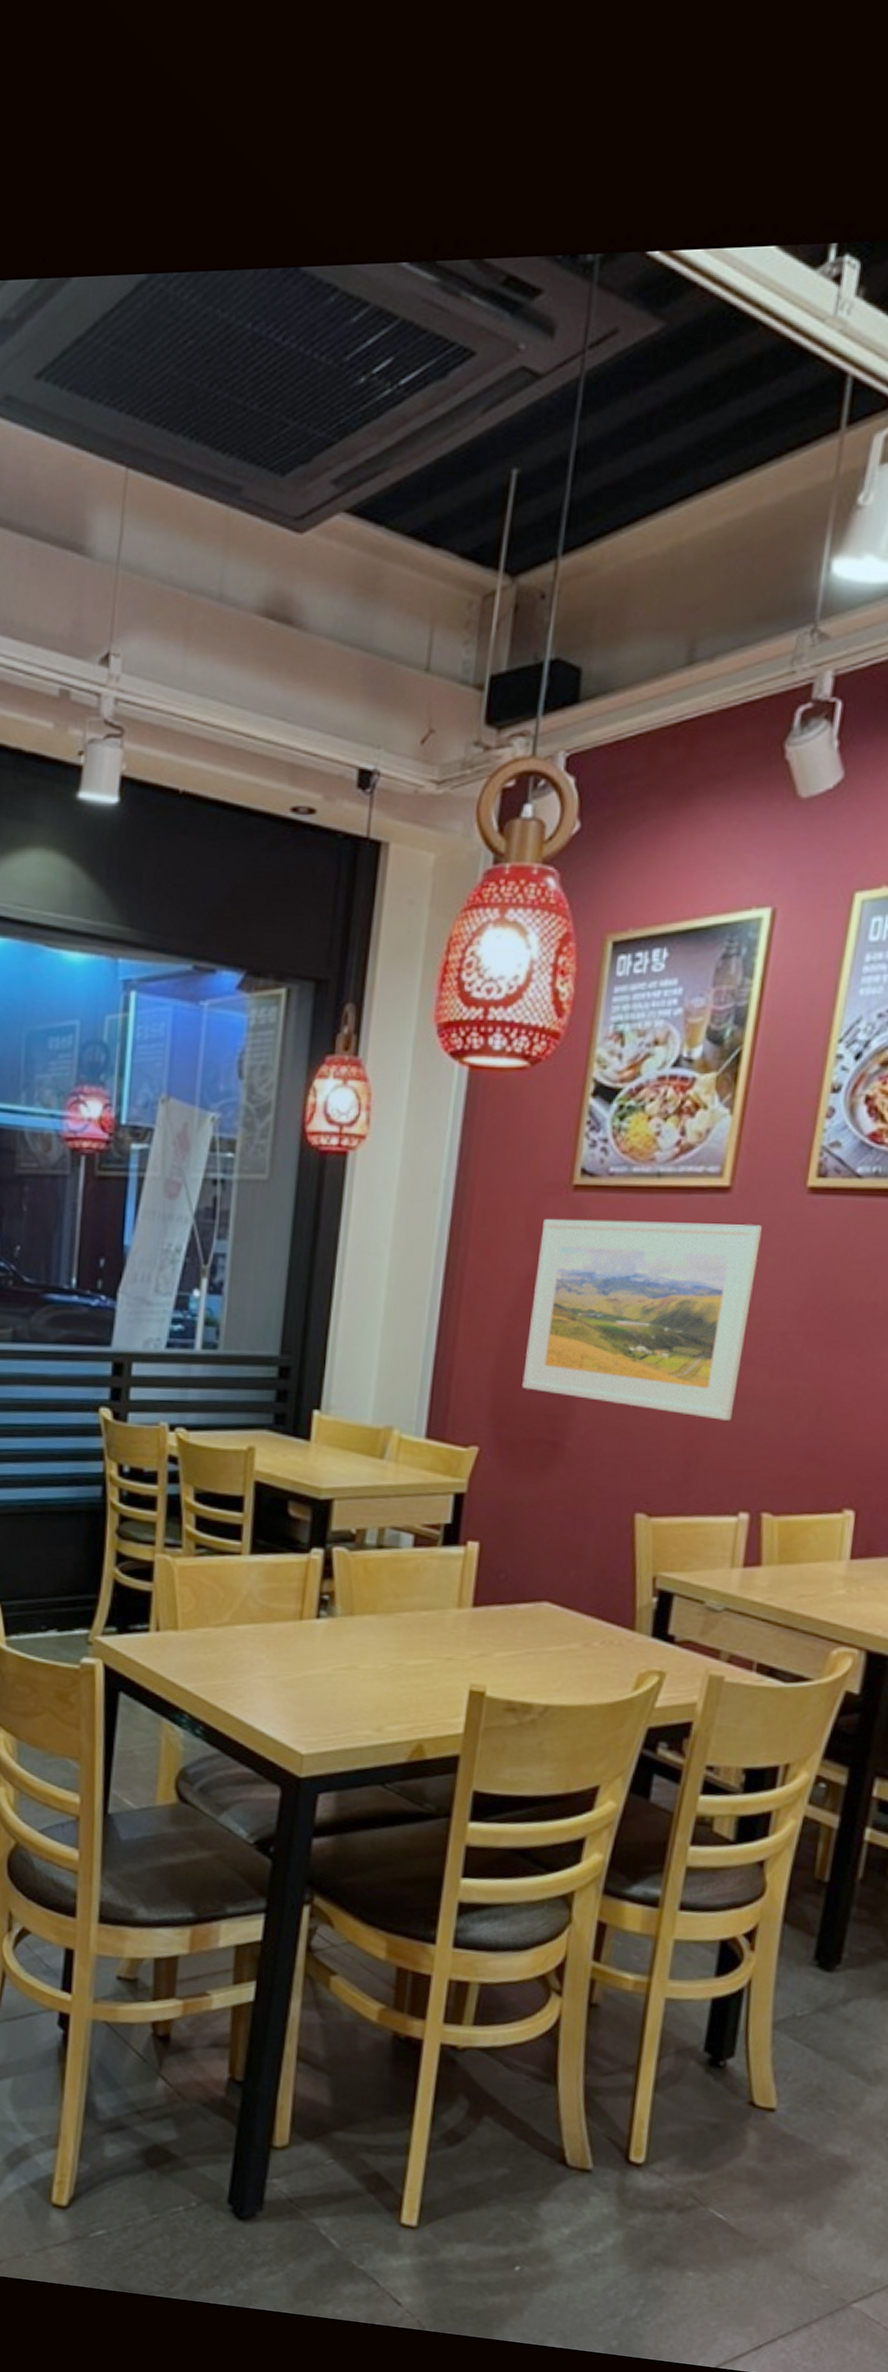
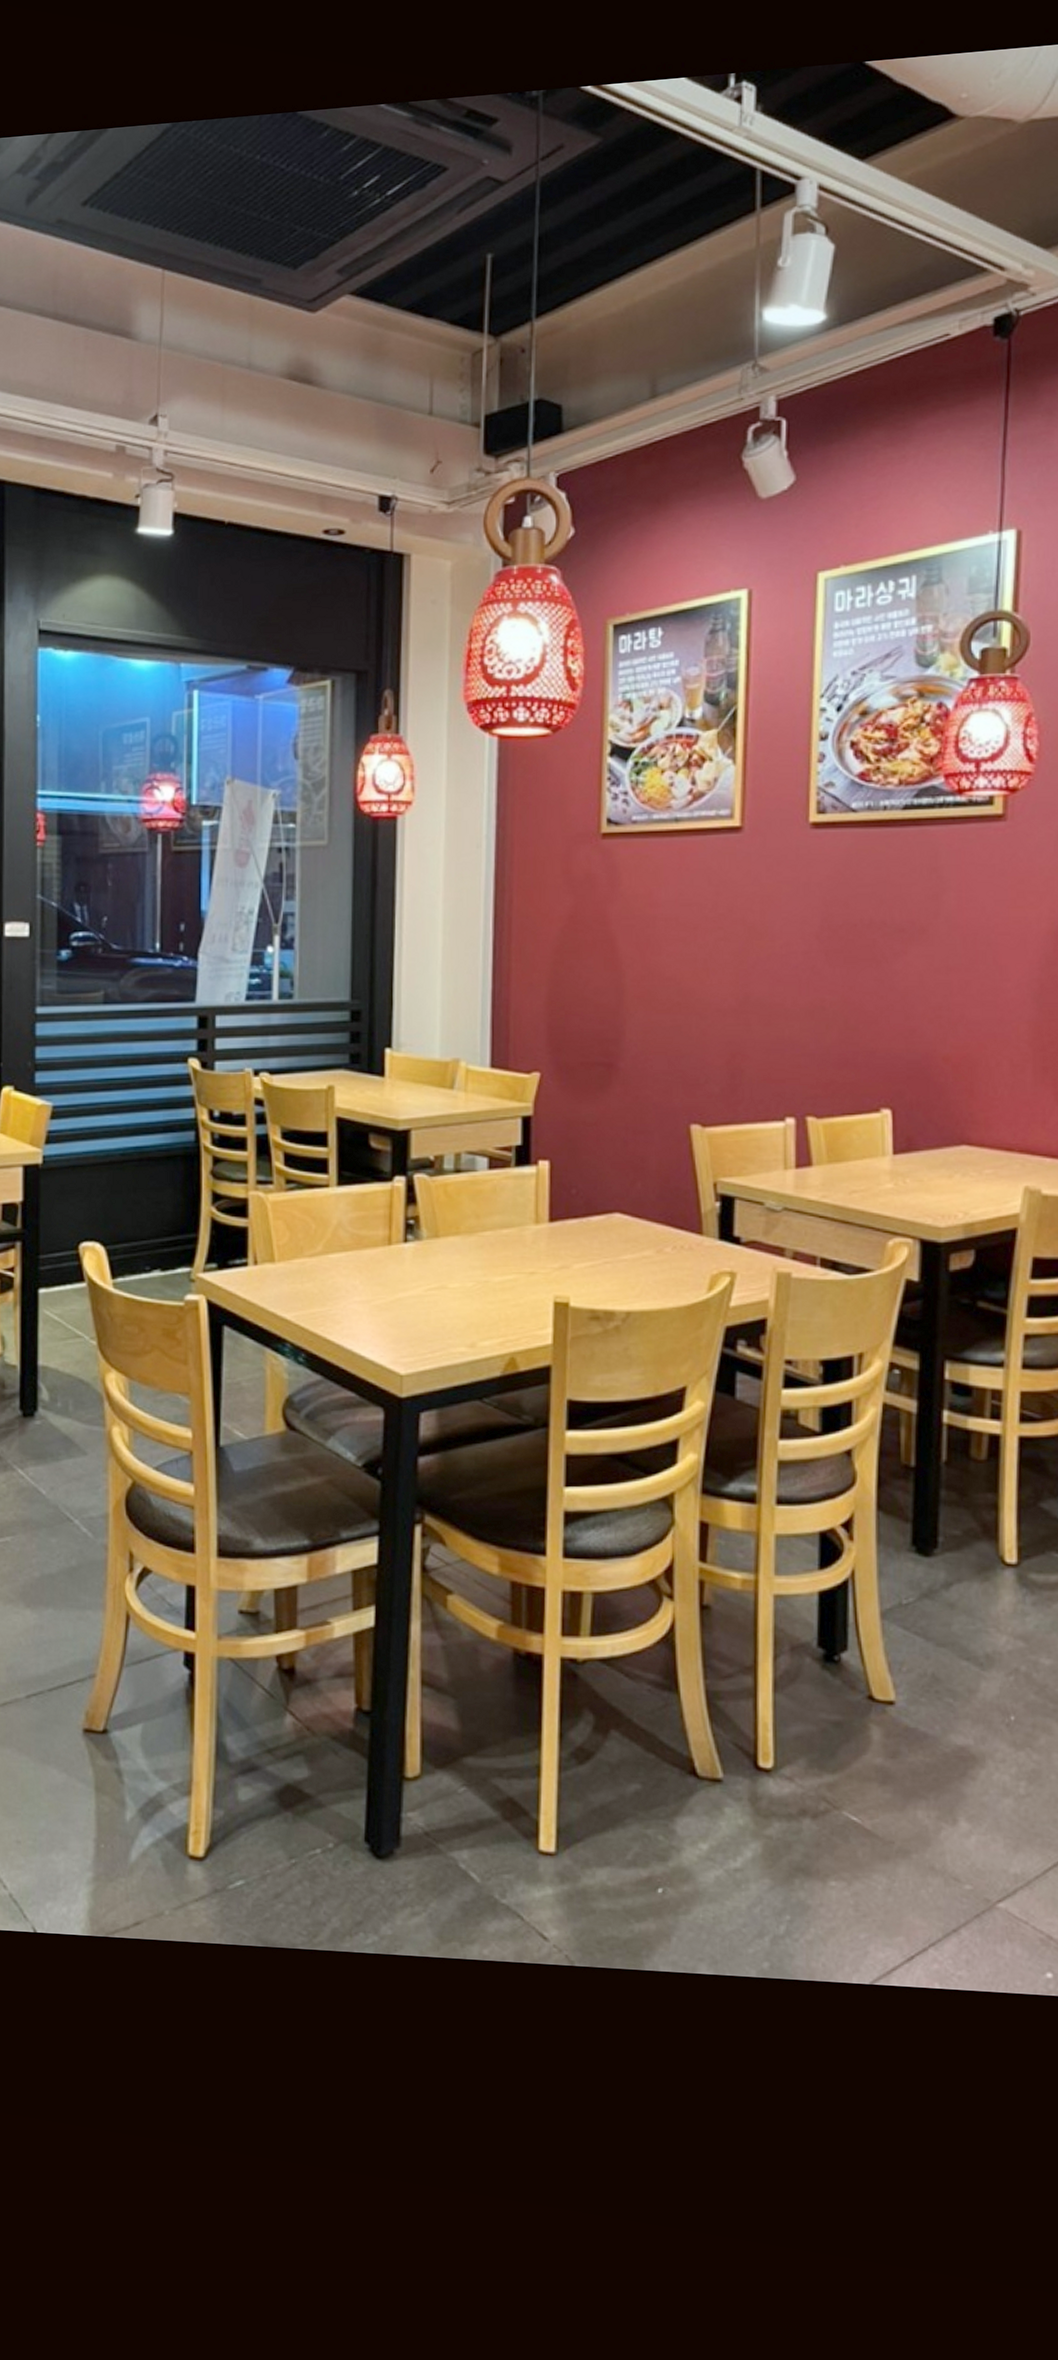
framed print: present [522,1219,762,1421] -> none [574,858,774,1034]

